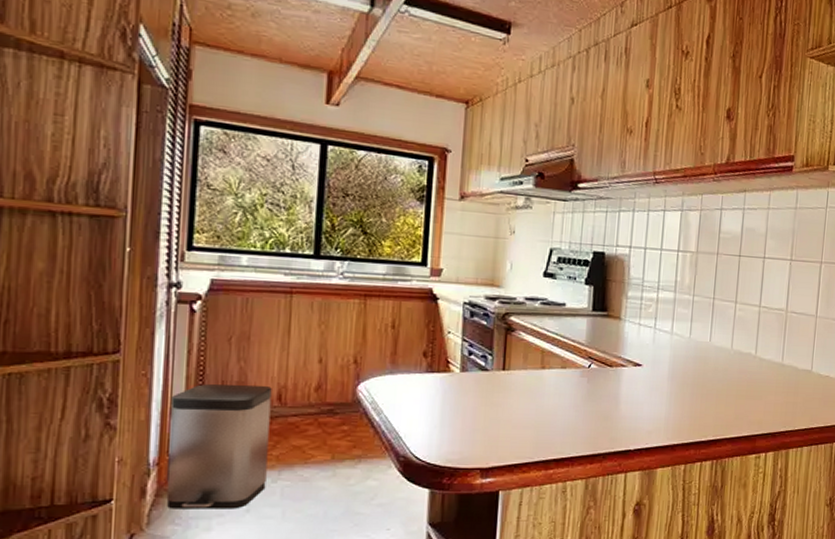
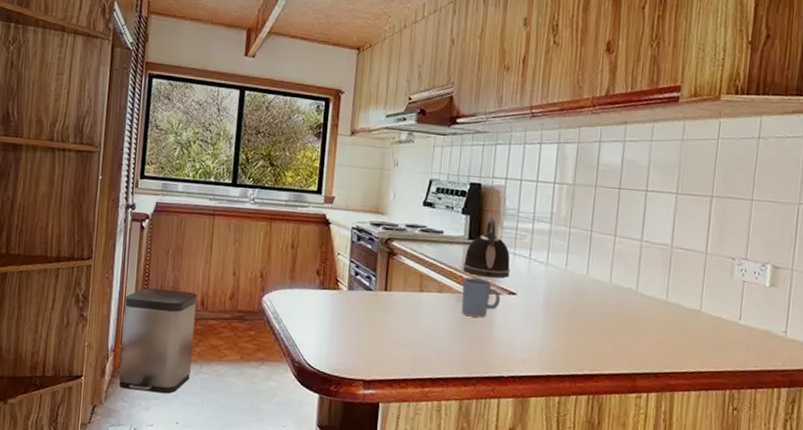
kettle: none [586,288,636,350] -> present [462,218,511,278]
mug: none [586,351,626,392] -> present [461,277,500,318]

